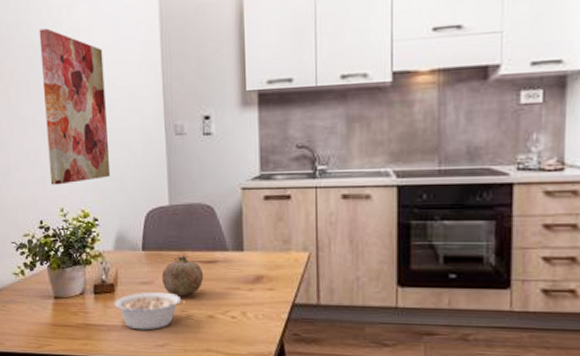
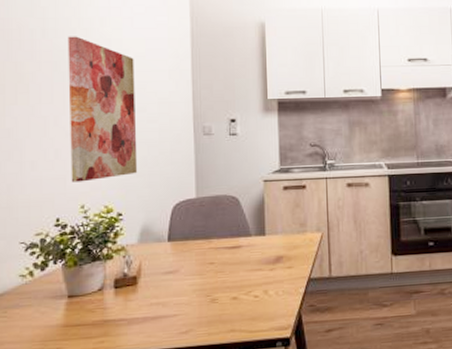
legume: present [114,291,183,330] -> none [136,279,208,320]
fruit: present [161,255,204,297] -> none [187,242,229,282]

